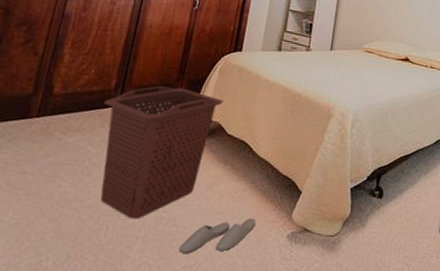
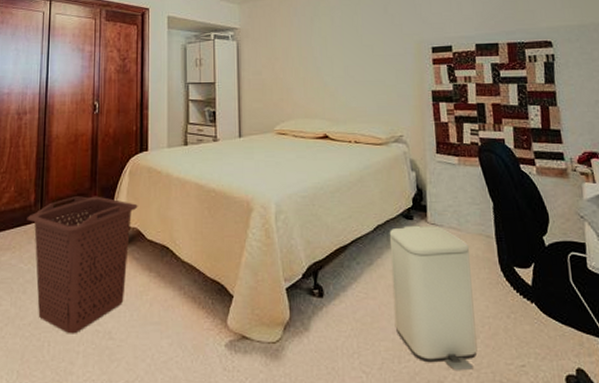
slippers: present [179,218,256,253] -> none [119,327,190,367]

